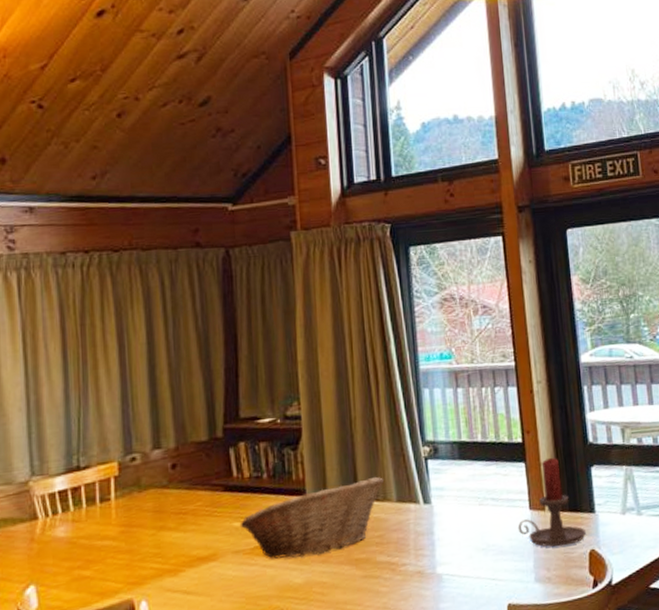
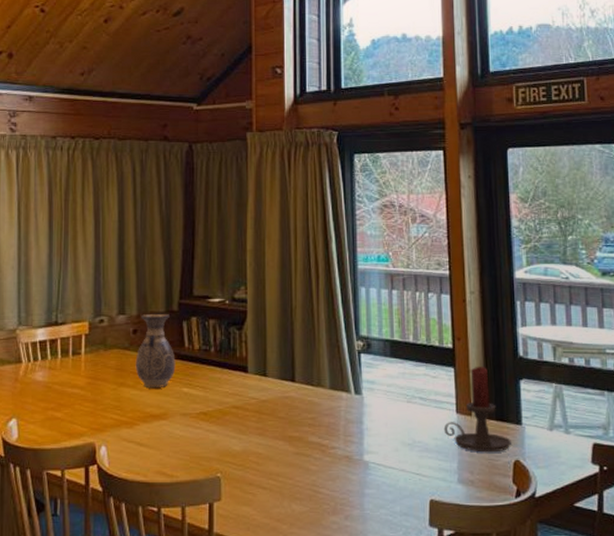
vase: none [176,441,224,528] -> present [135,313,176,387]
fruit basket: present [239,476,384,559] -> none [188,363,318,428]

